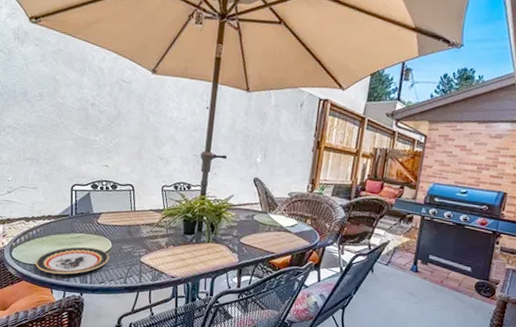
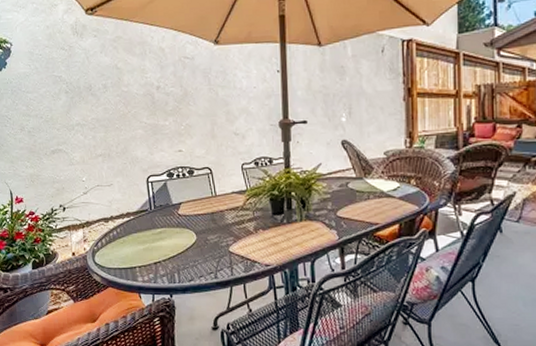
plate: present [35,246,109,275] -> none [120,242,196,277]

